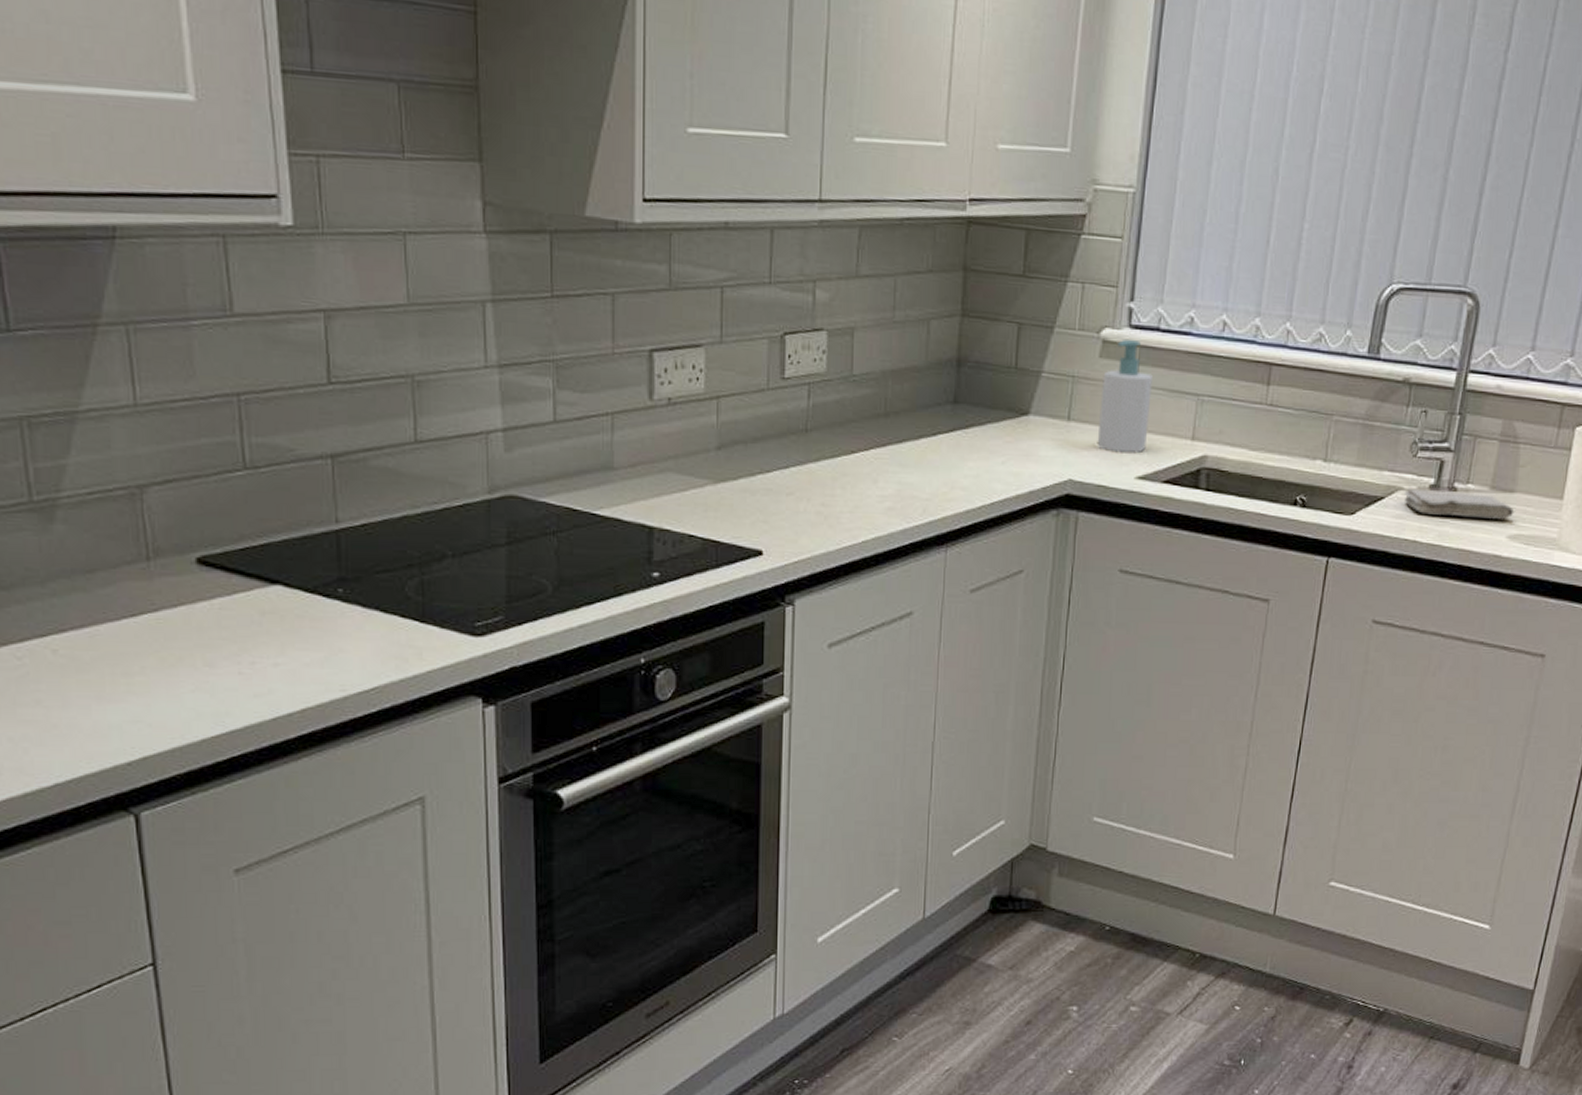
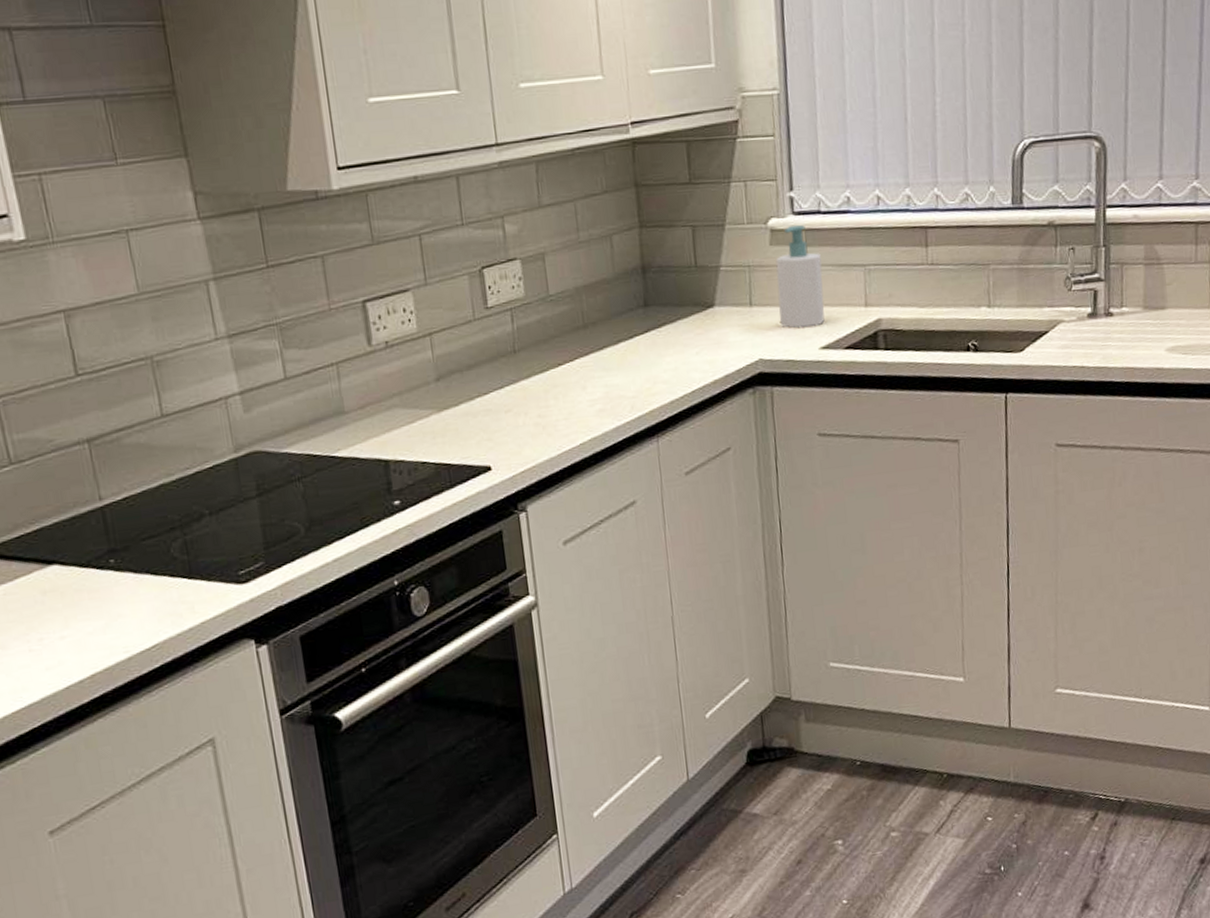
washcloth: present [1404,489,1514,519] -> none [1066,314,1169,341]

